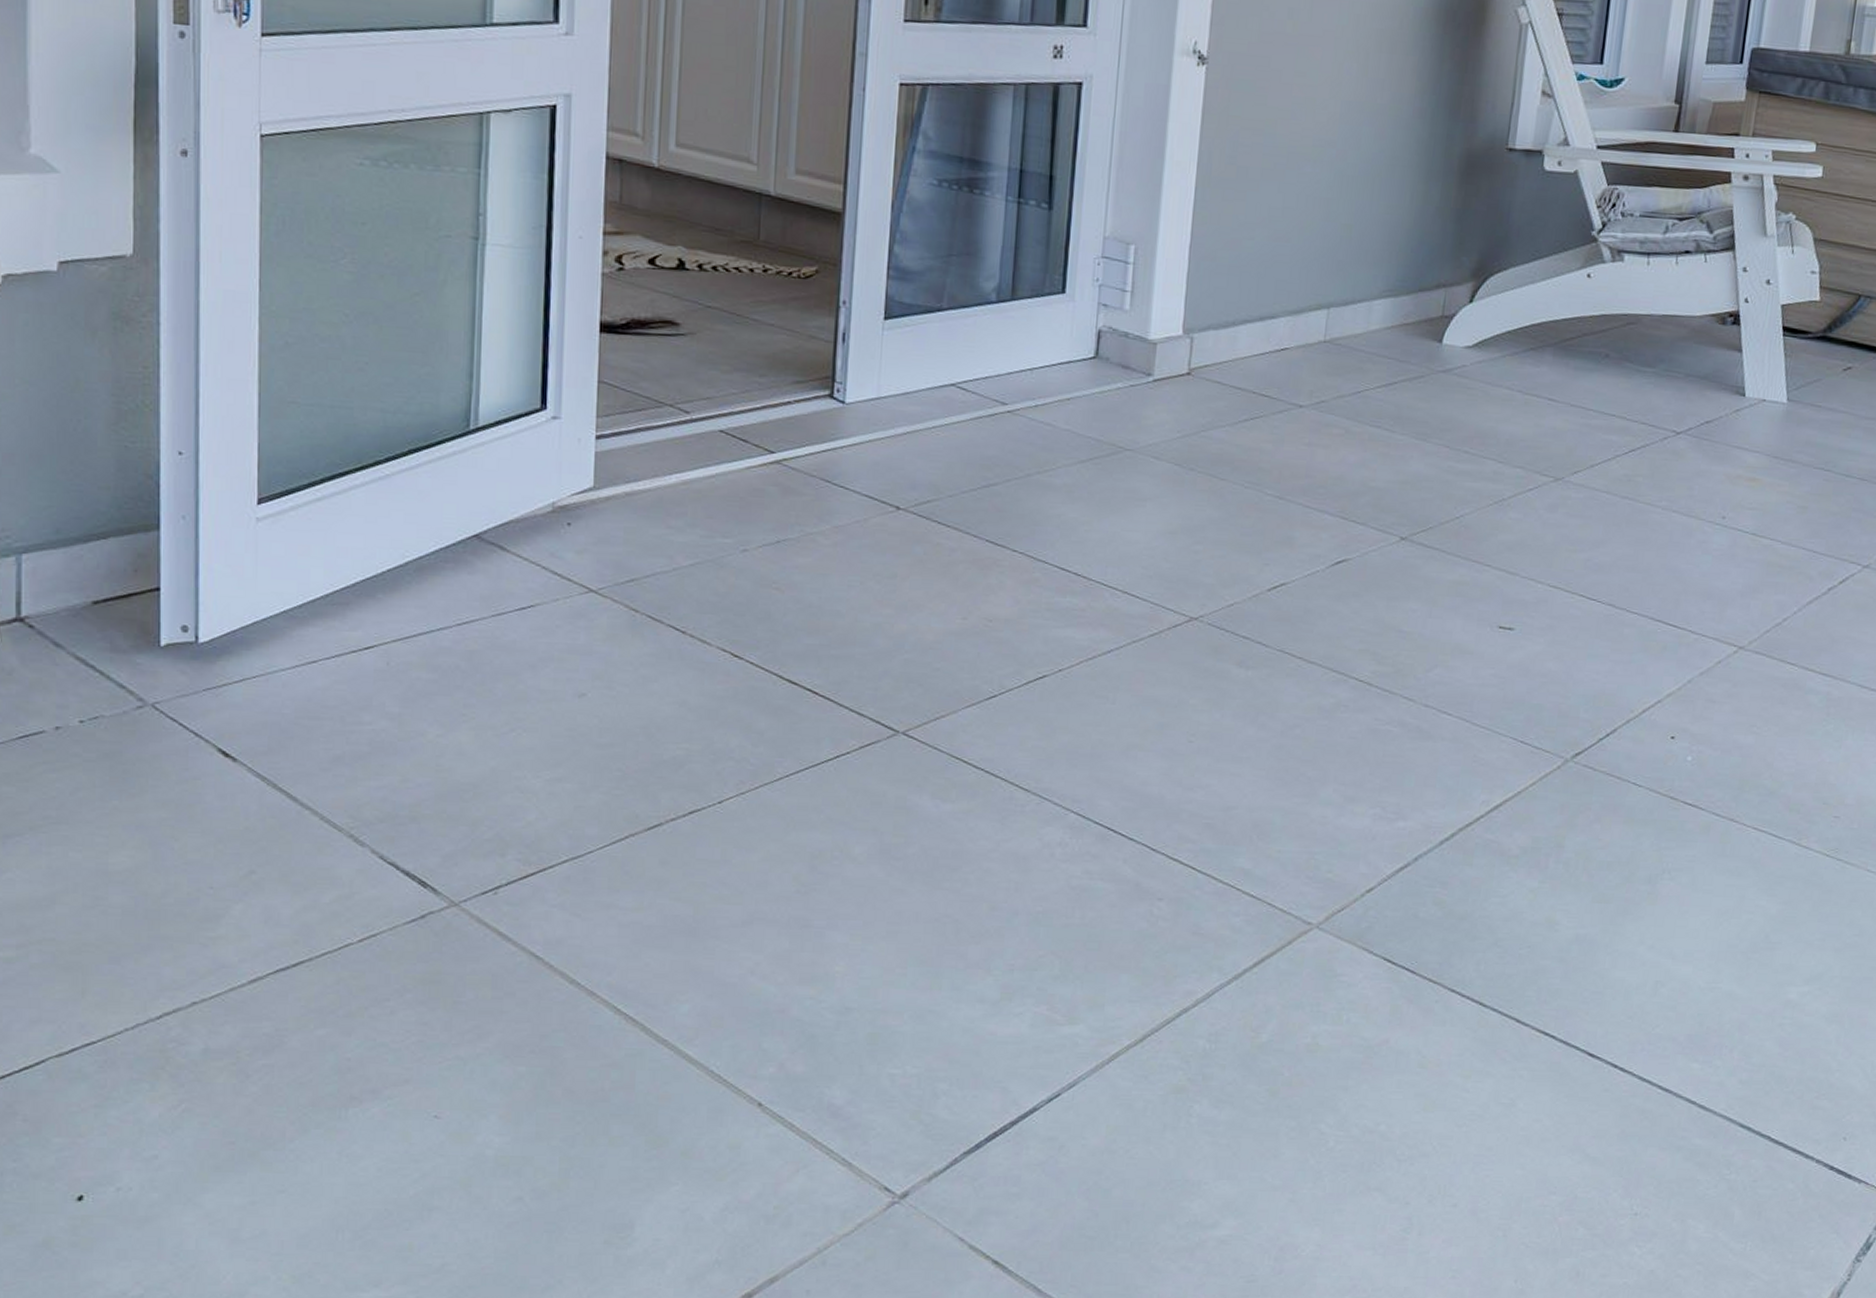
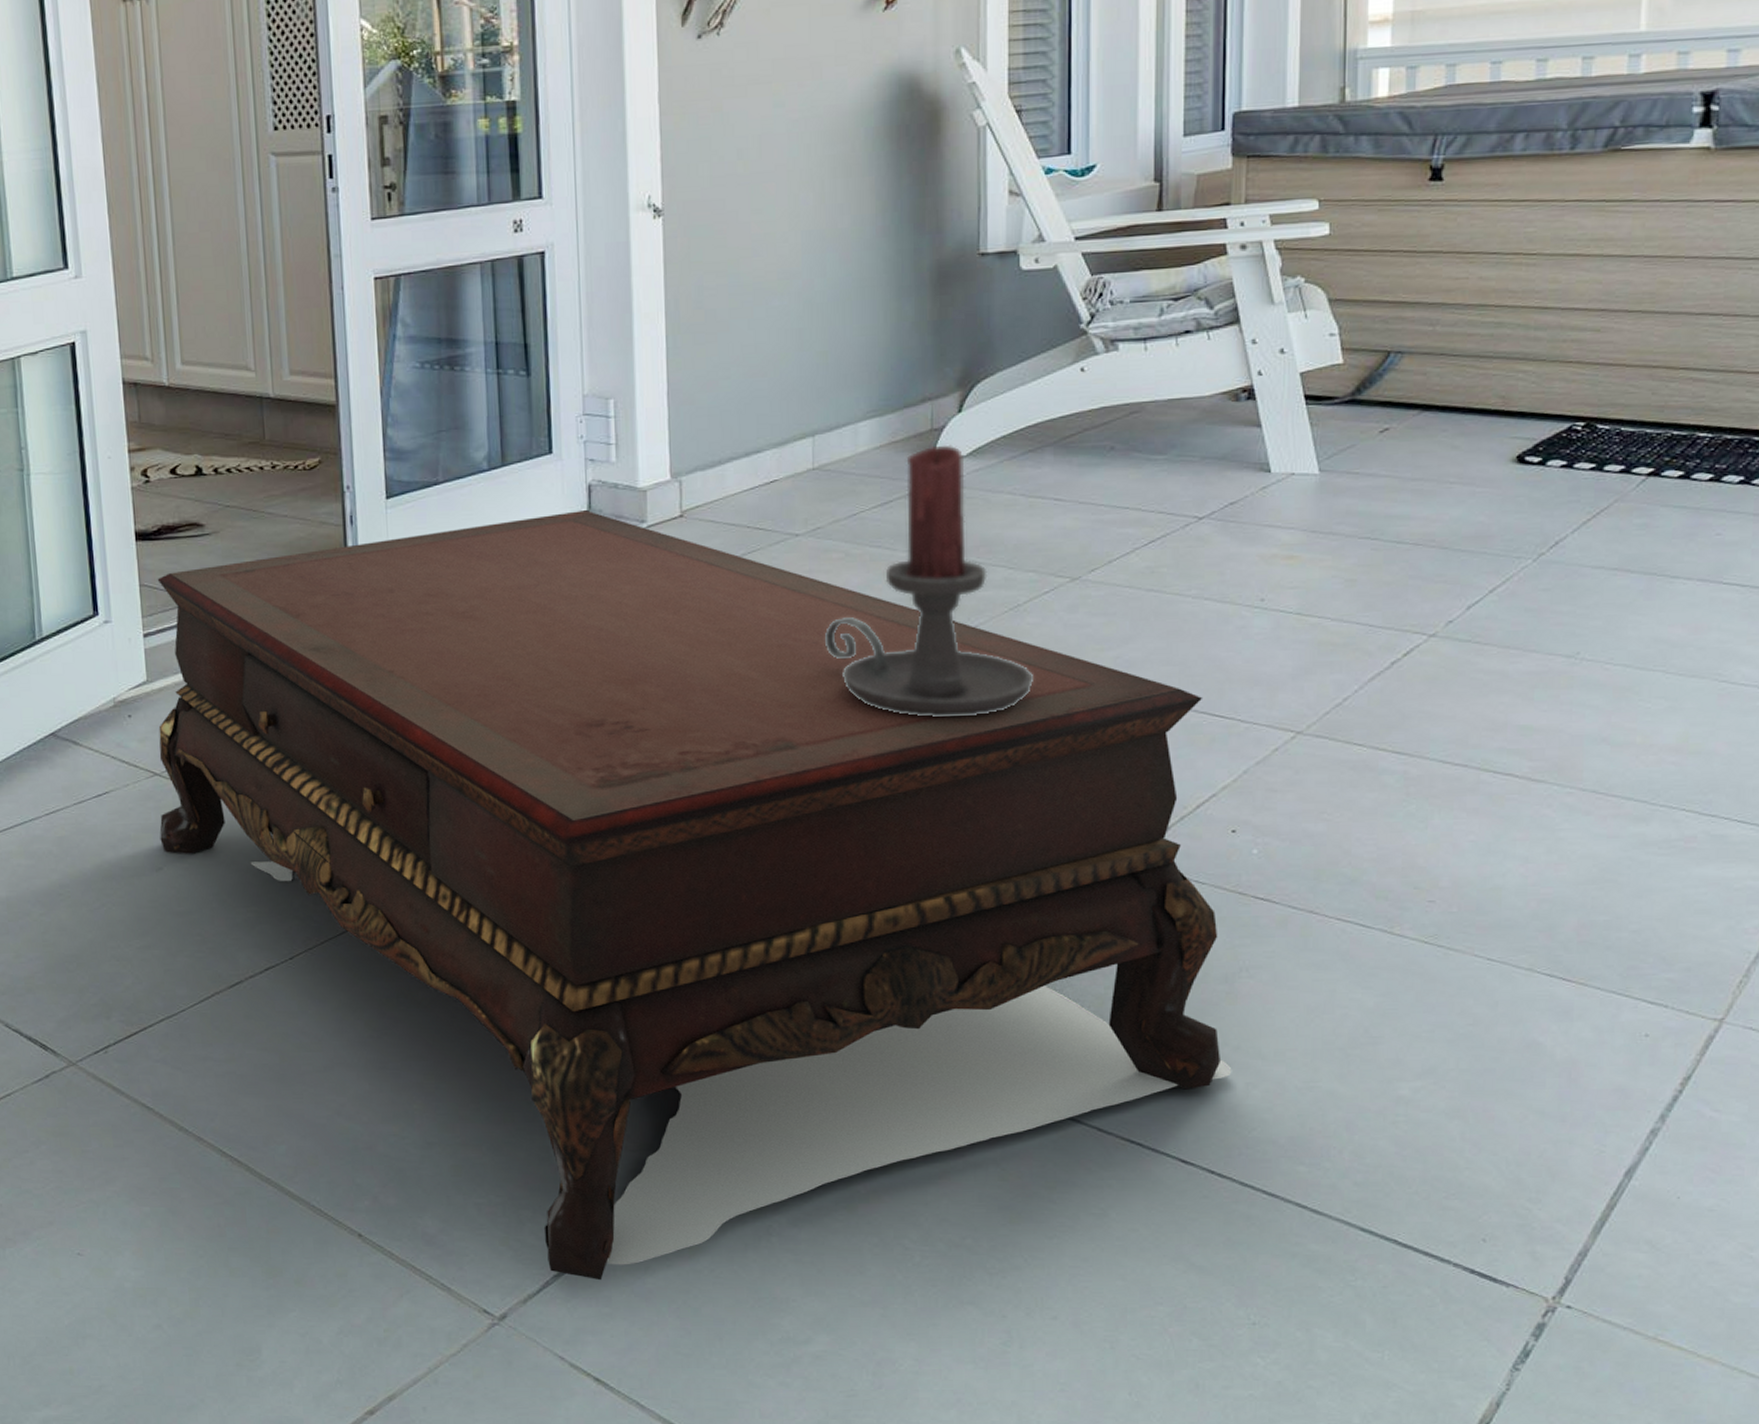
coffee table: none [587,356,1661,1159] -> present [157,510,1232,1281]
candle holder: none [1314,332,1509,605] -> present [824,444,1033,718]

